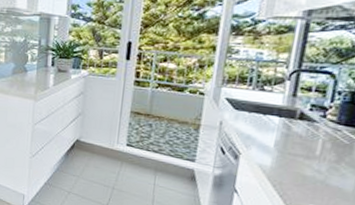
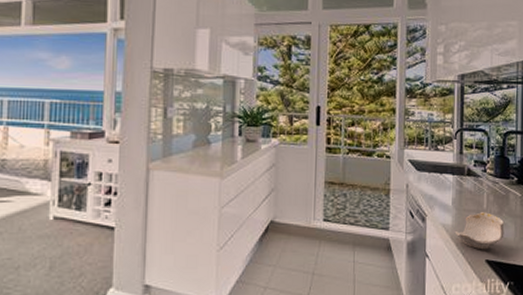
bowl: none [273,158,343,197] -> present [454,212,505,250]

